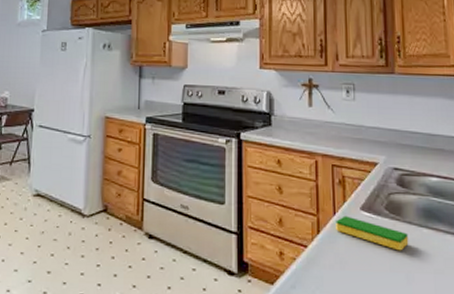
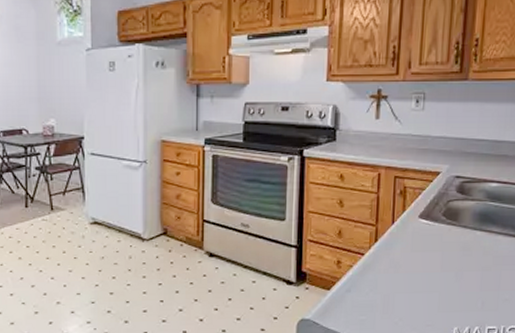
dish sponge: present [336,215,409,251] -> none [393,224,462,253]

